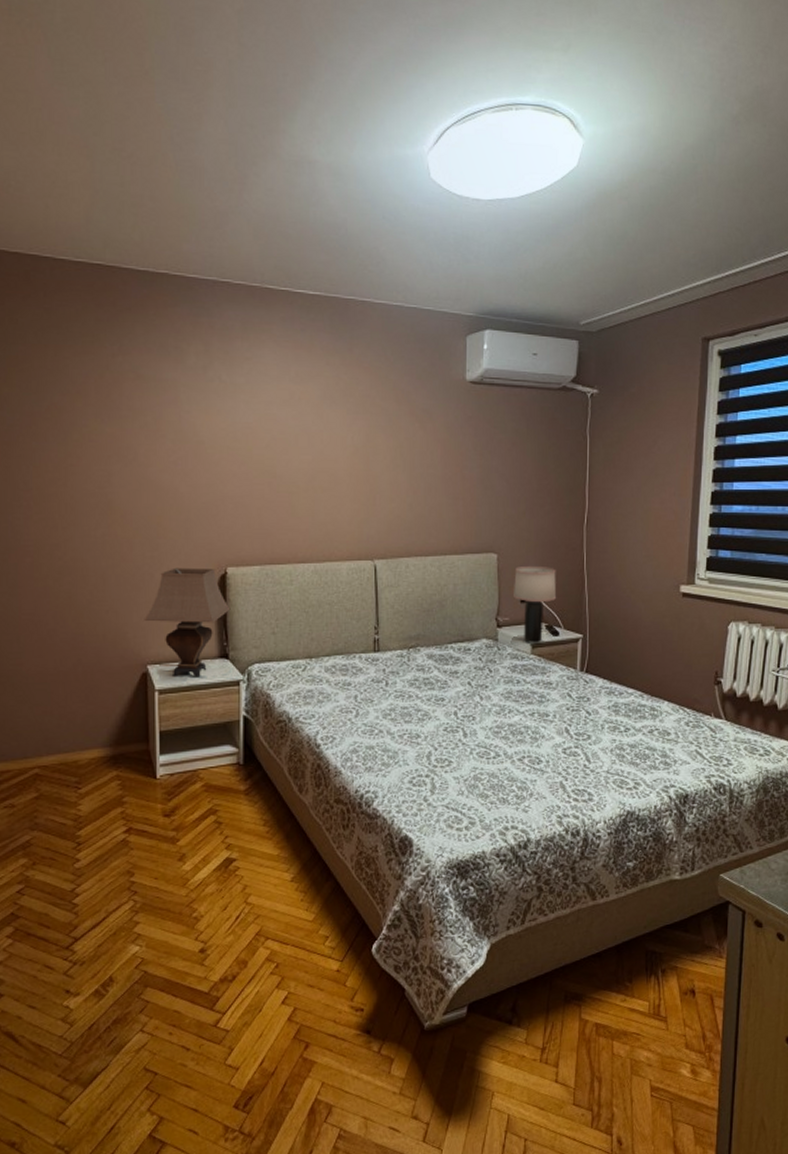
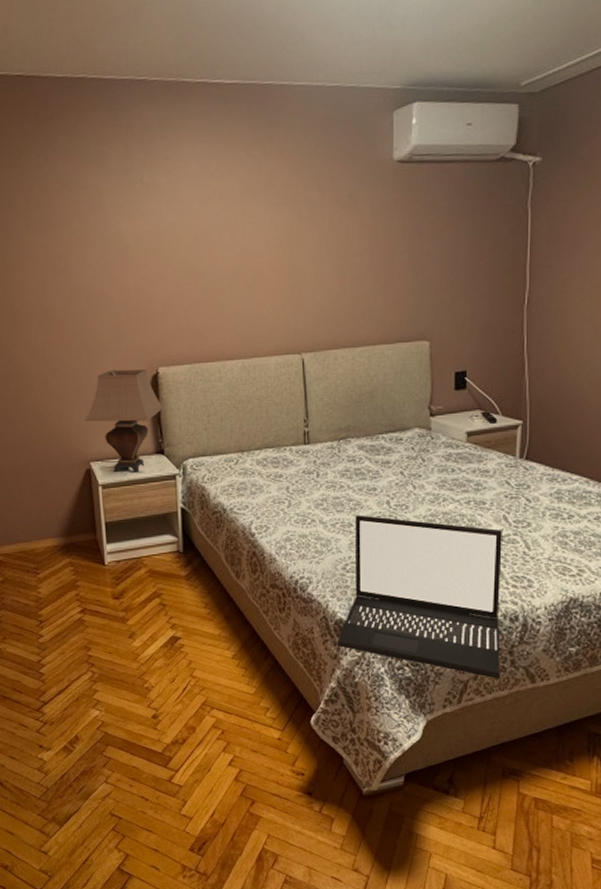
laptop: none [401,726,564,897] -> present [336,515,502,679]
table lamp: present [512,565,557,643] -> none [446,351,494,431]

